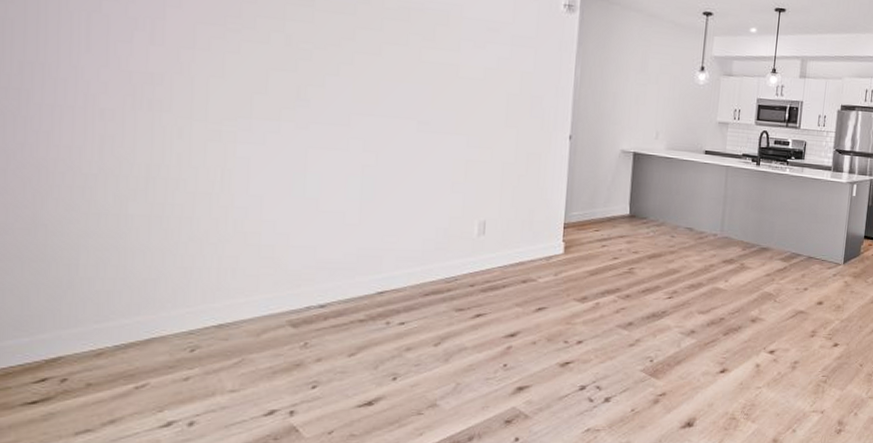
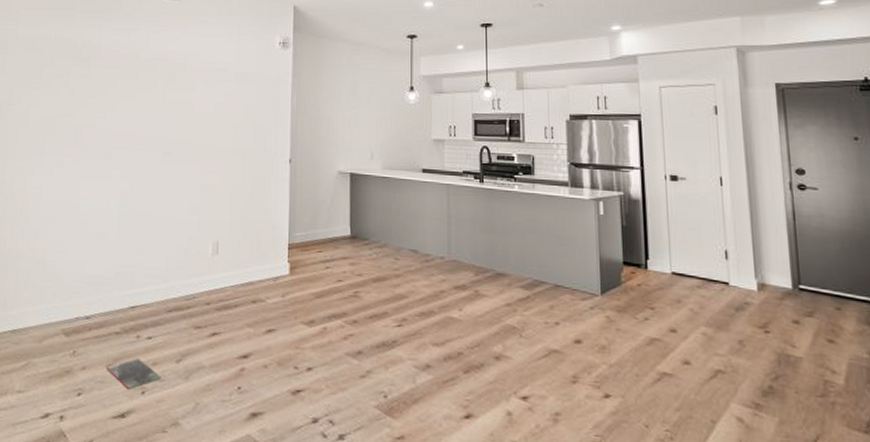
magazine: none [349,345,416,378] -> present [107,358,161,390]

